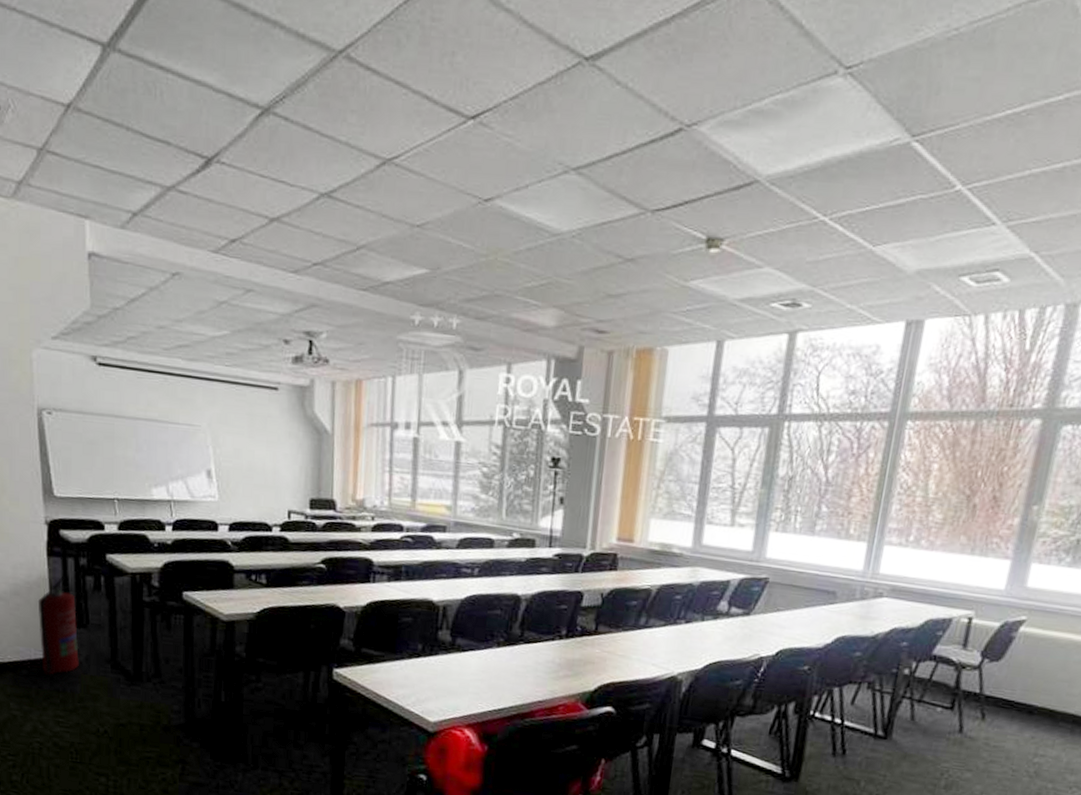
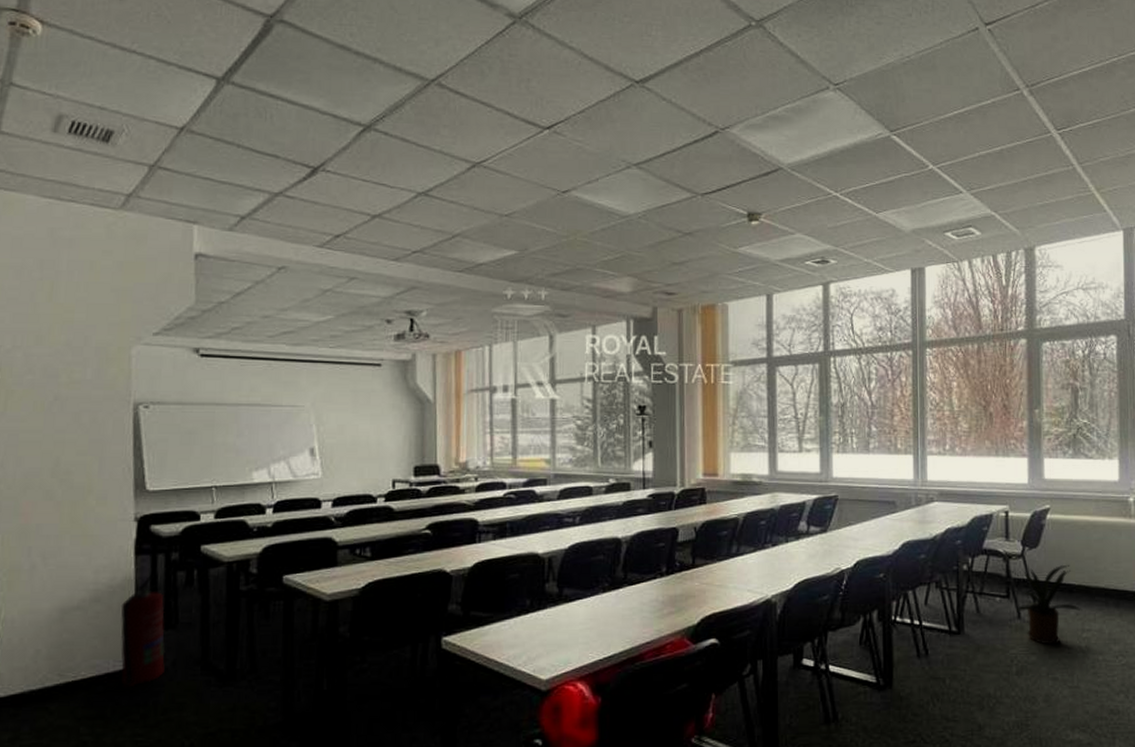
house plant: none [951,678,1040,765] -> present [1003,564,1082,645]

